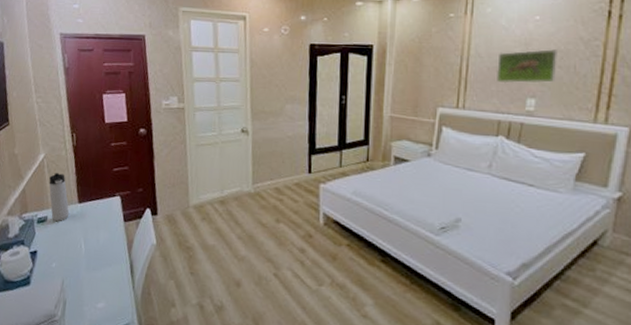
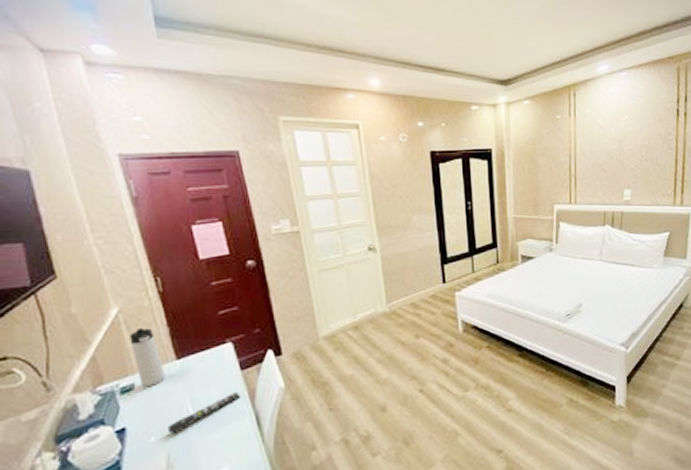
remote control: none [65,239,121,265] -> present [167,391,241,434]
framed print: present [496,49,559,84] -> none [598,145,645,178]

